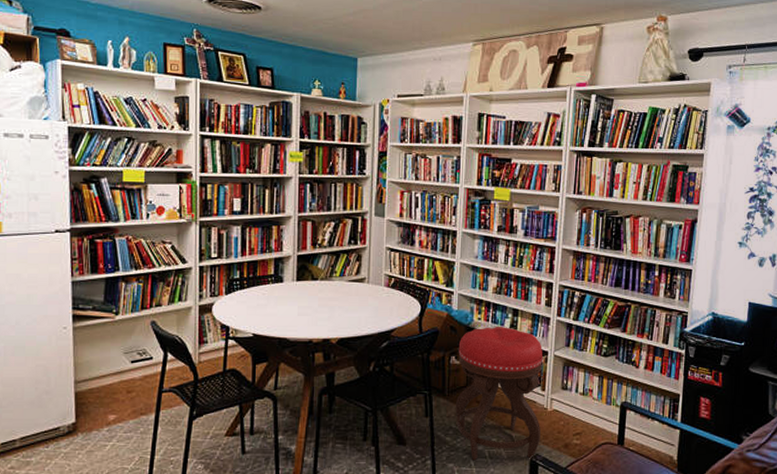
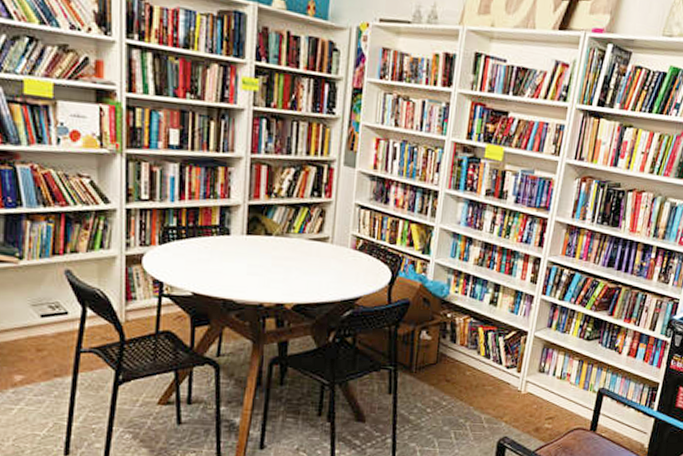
stool: present [455,327,544,461] -> none [421,301,523,442]

